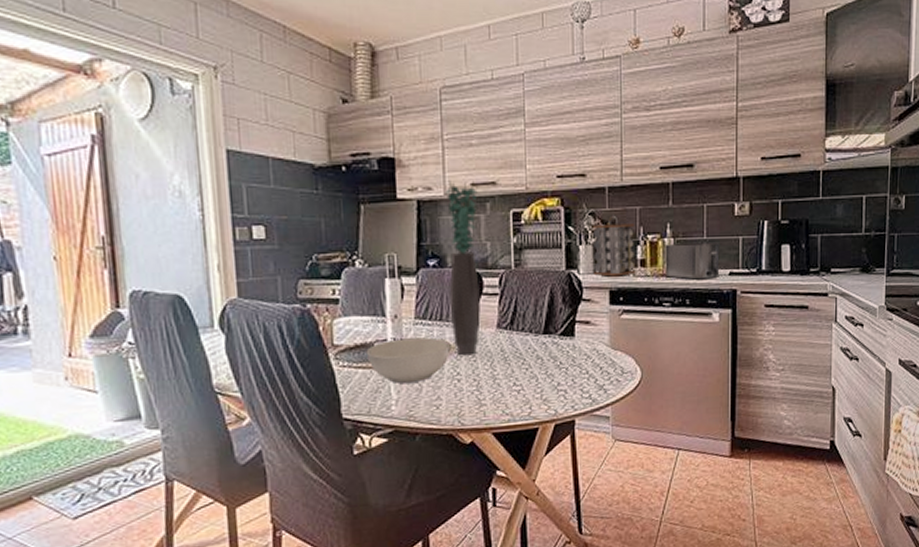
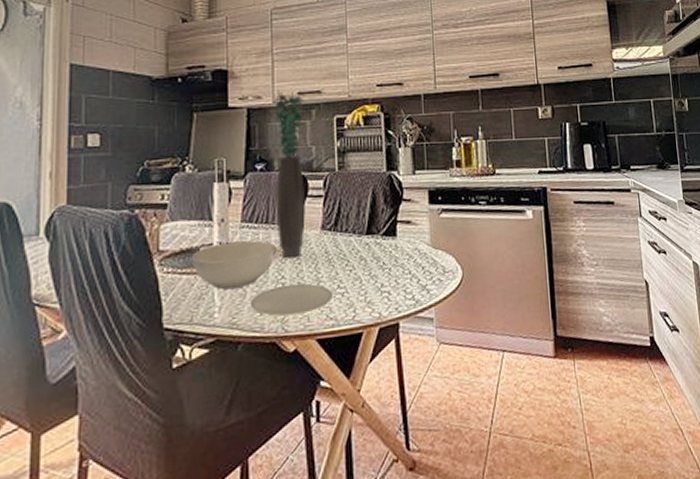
plate: none [426,380,510,412] -> present [250,283,334,317]
spice rack: present [592,215,636,277] -> none [410,119,452,178]
toaster: present [665,242,720,281] -> none [478,143,530,180]

